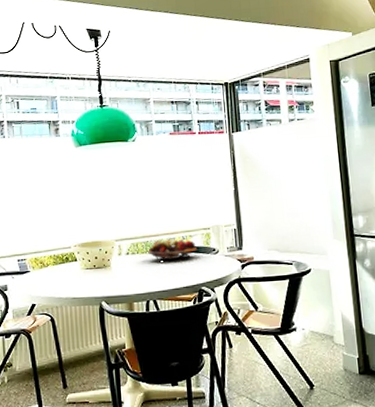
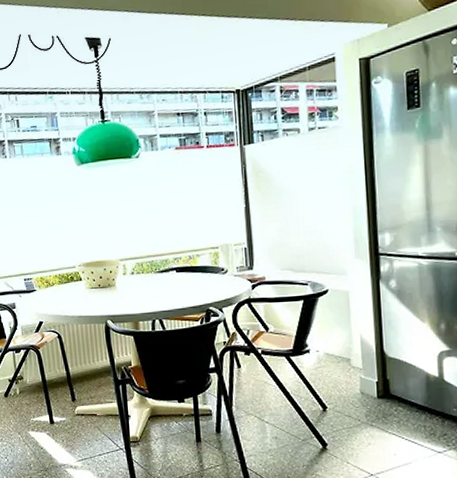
fruit basket: present [148,239,198,261] -> none [153,258,205,281]

